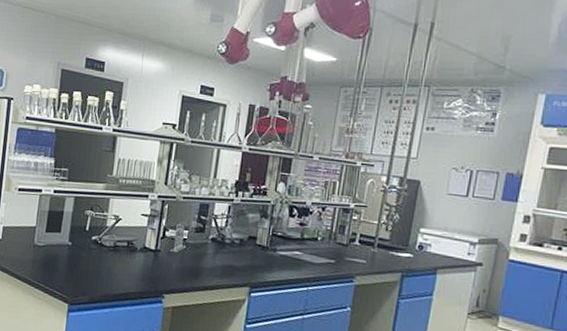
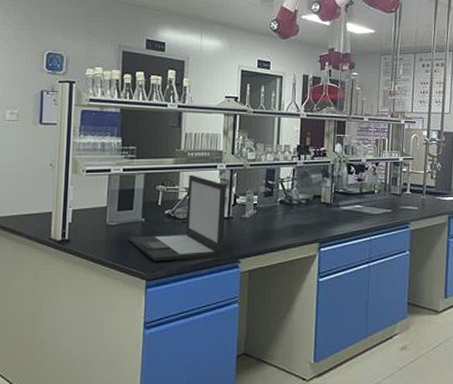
laptop: none [54,202,156,290] -> present [129,174,226,262]

